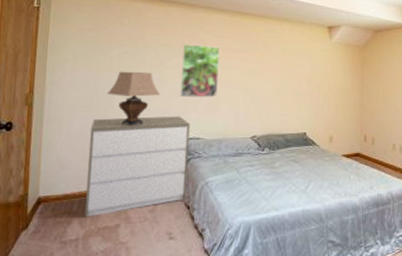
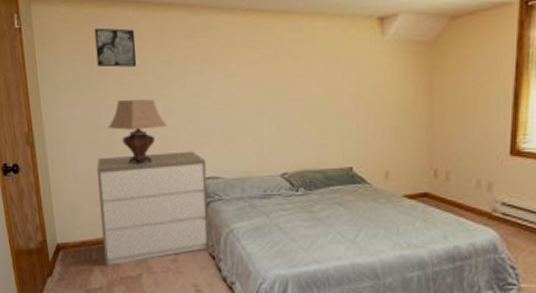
wall art: none [105,13,142,46] -> present [94,27,137,68]
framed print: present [180,44,219,98] -> none [186,58,236,127]

